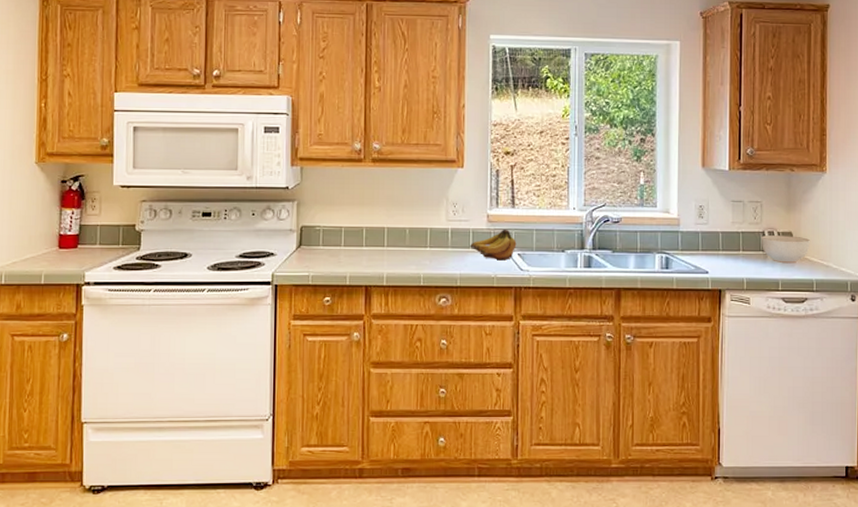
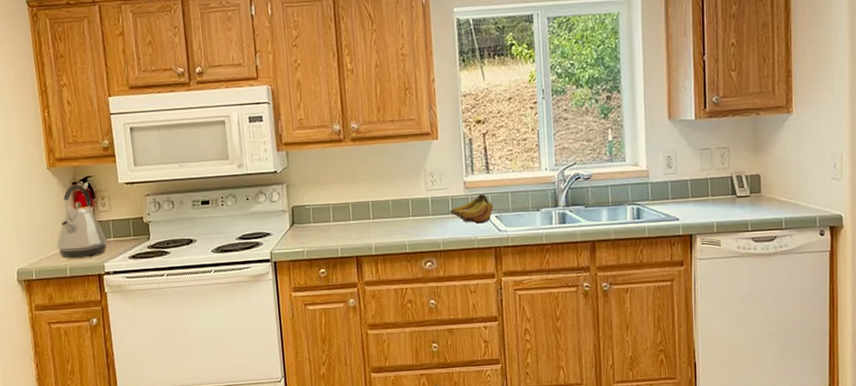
kettle: none [33,183,93,266] -> present [56,184,108,260]
bowl: present [761,235,811,264] -> none [729,178,779,205]

